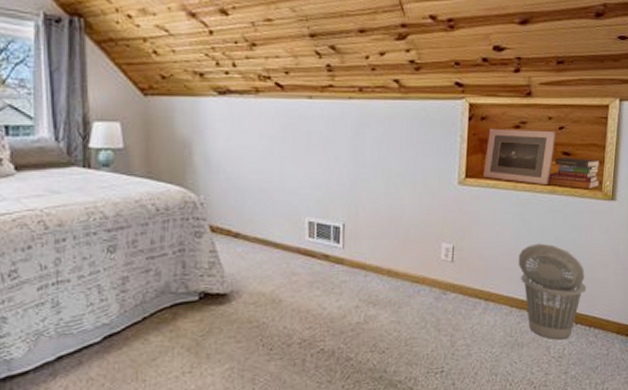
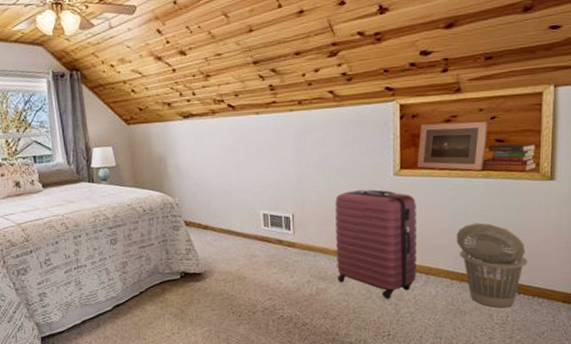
suitcase: none [389,198,480,329] -> present [335,189,416,299]

